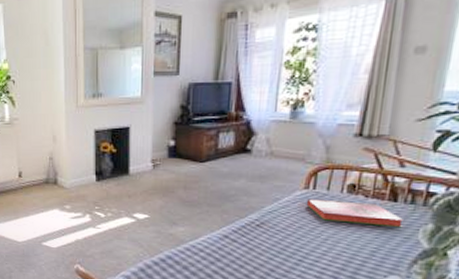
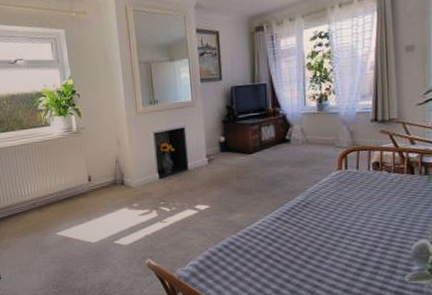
hardback book: present [306,198,403,228] -> none [341,177,422,197]

